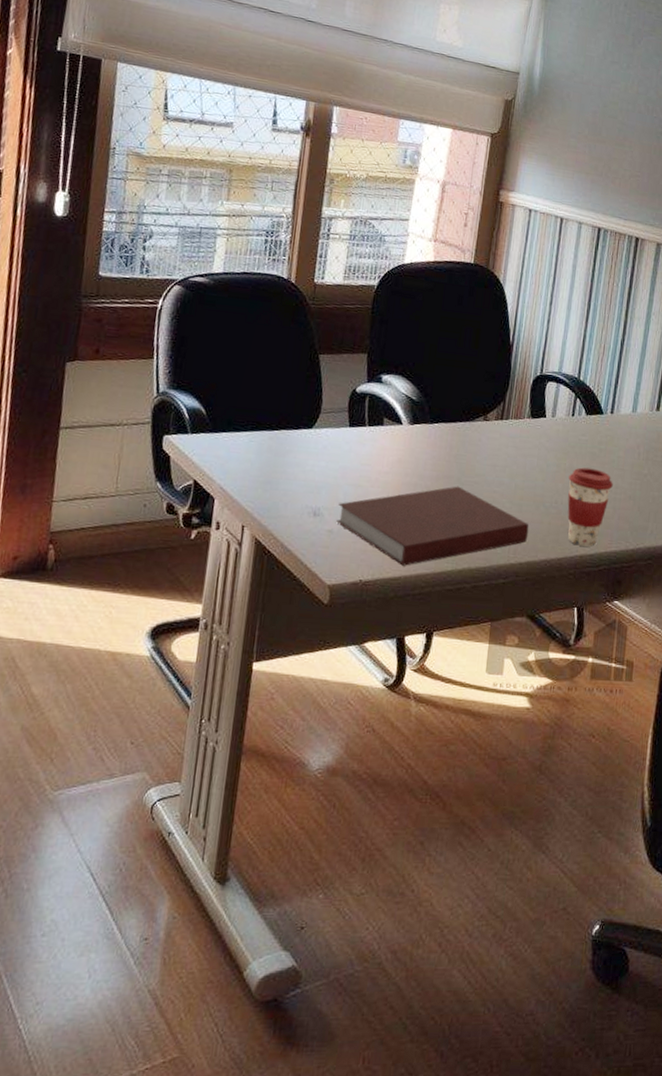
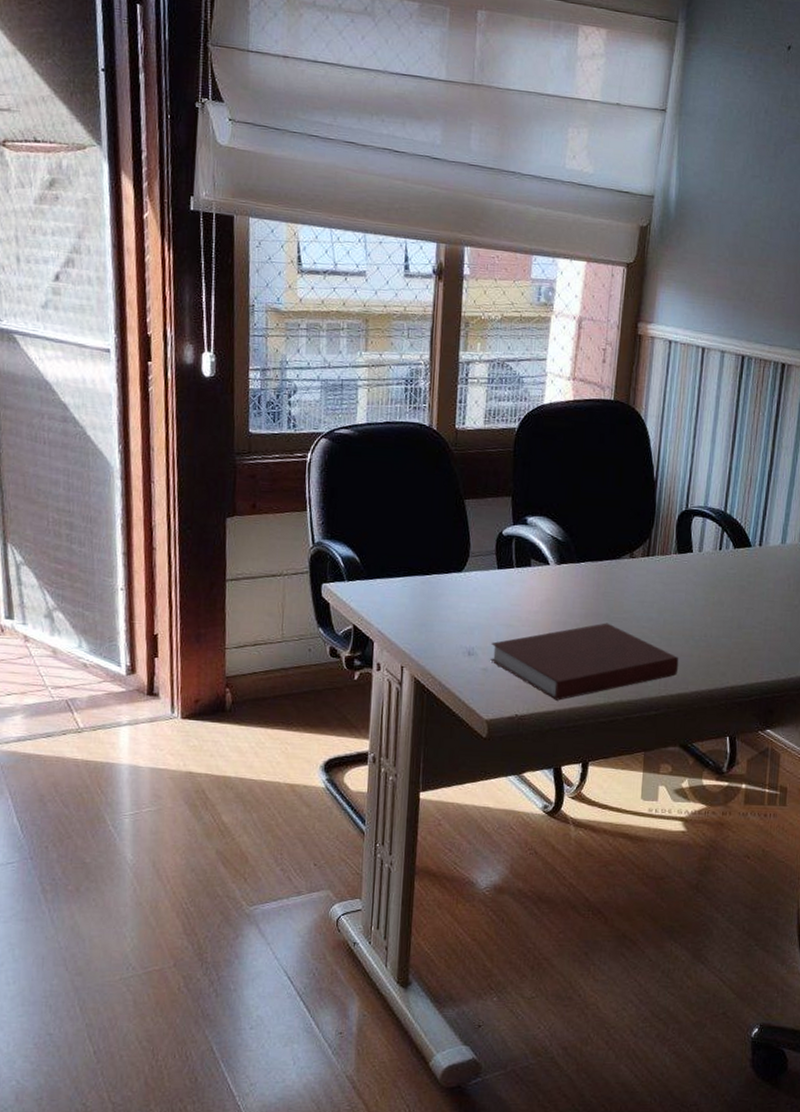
coffee cup: present [567,467,613,547] -> none [717,600,763,678]

